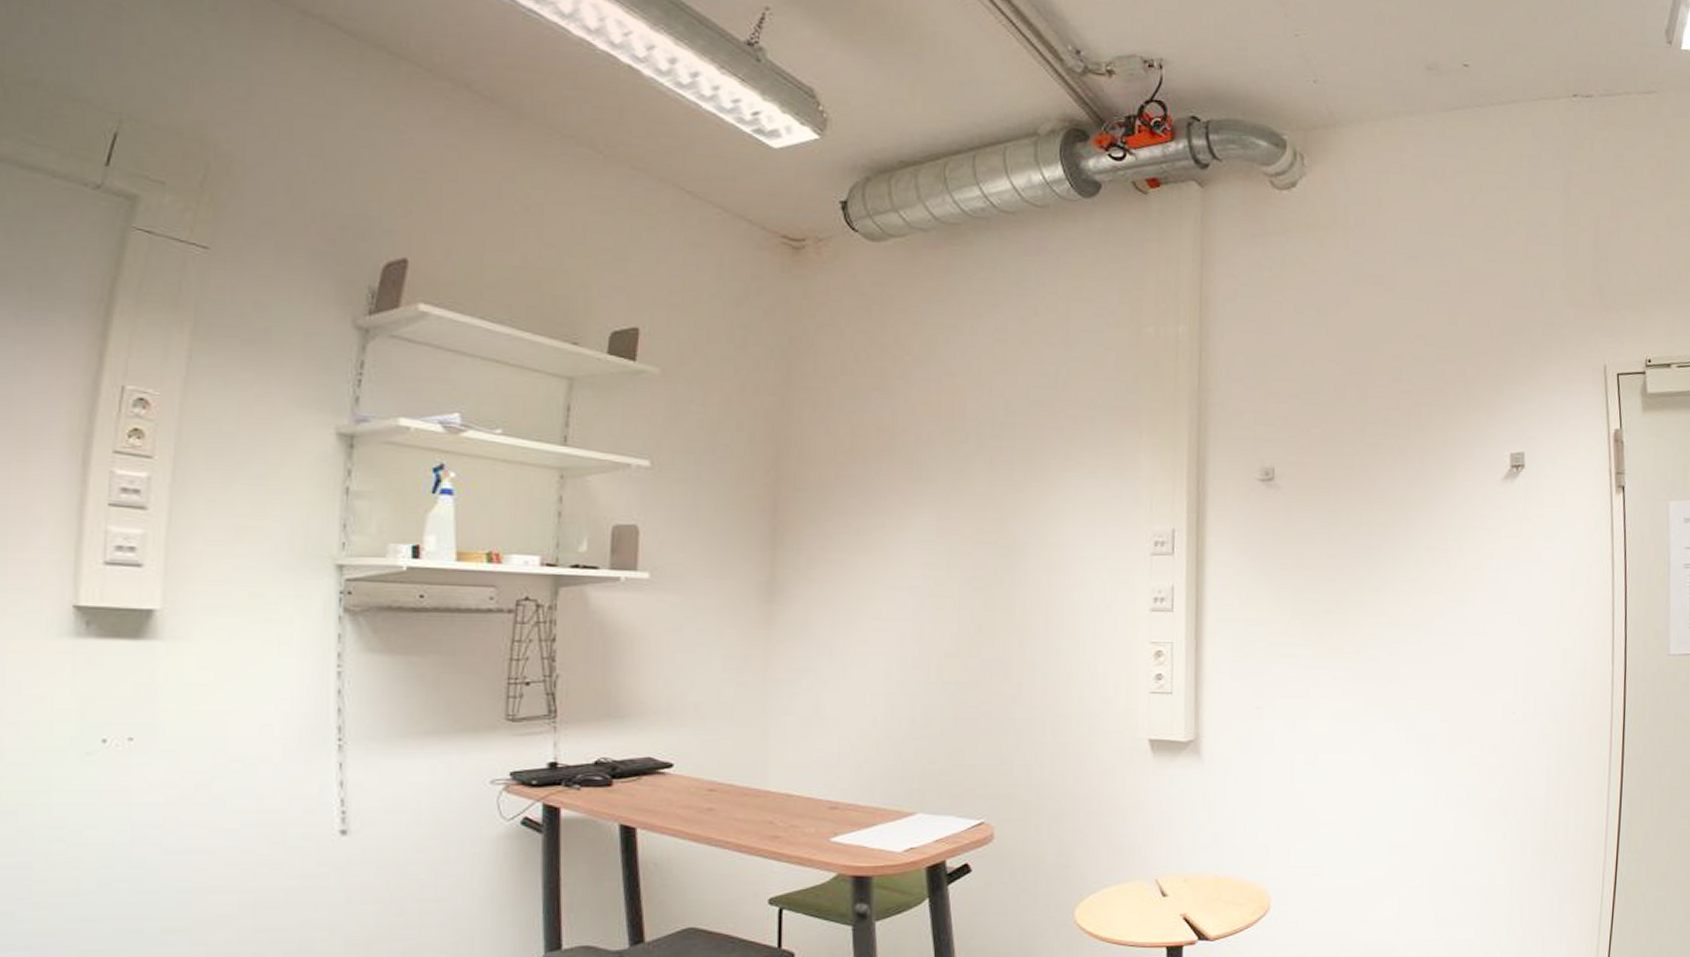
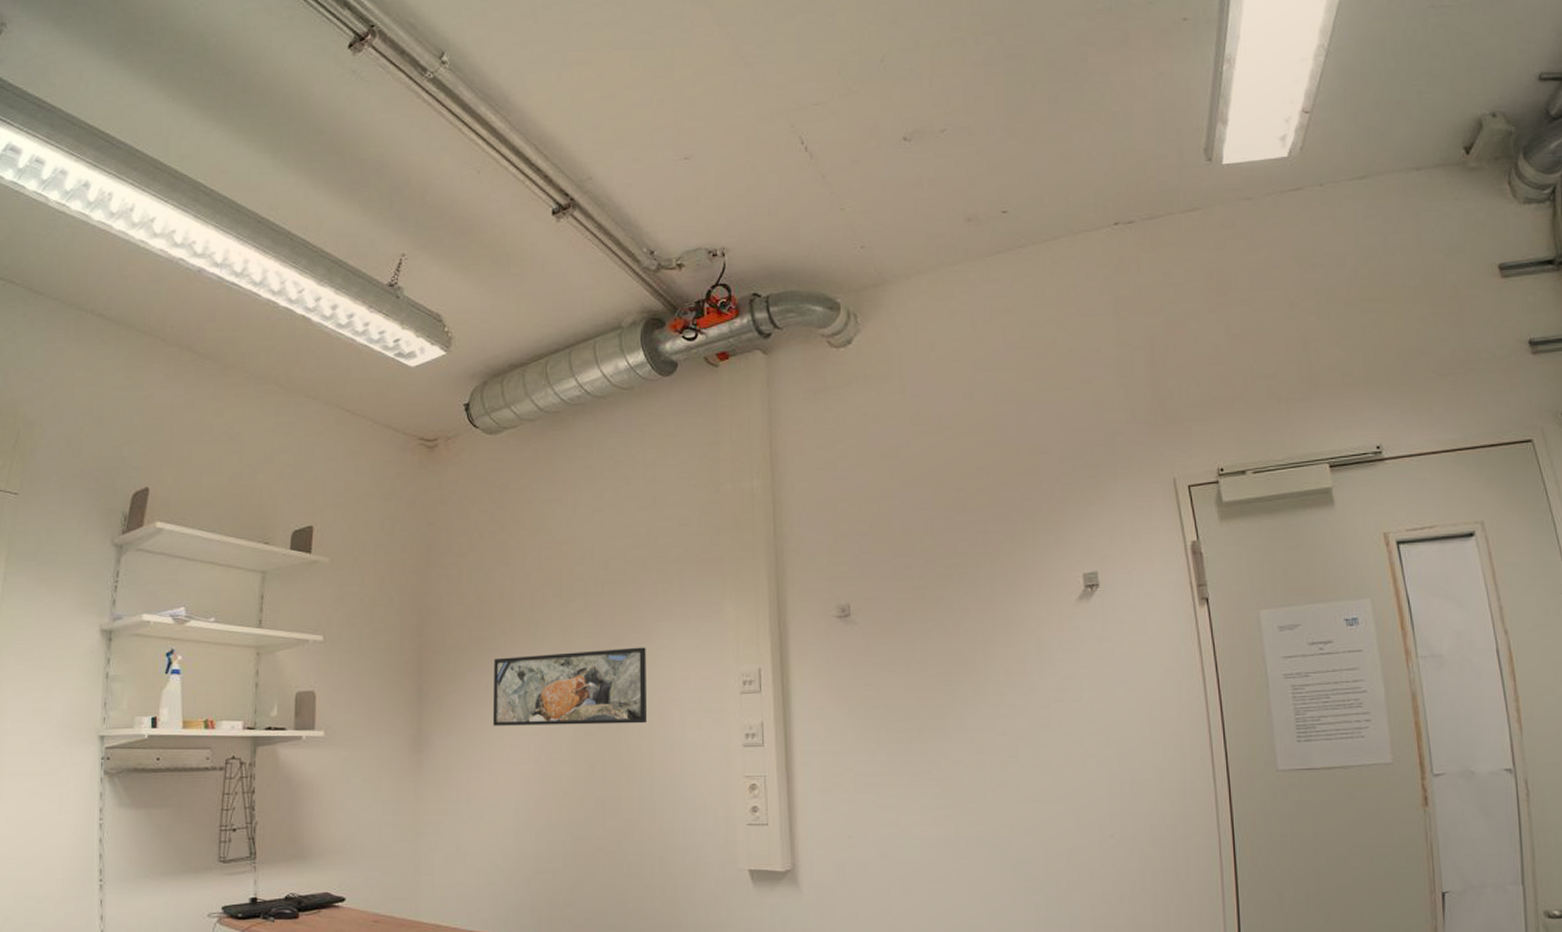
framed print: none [864,498,1048,582] -> present [493,647,648,726]

